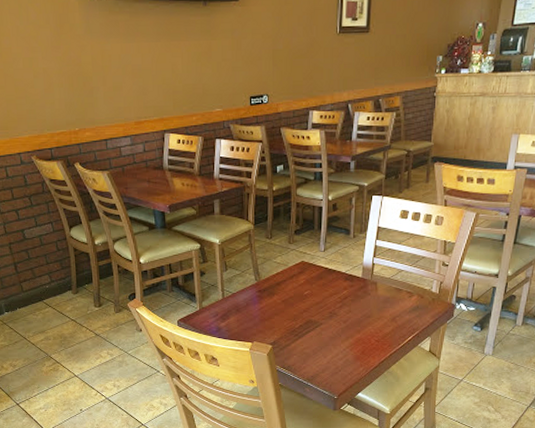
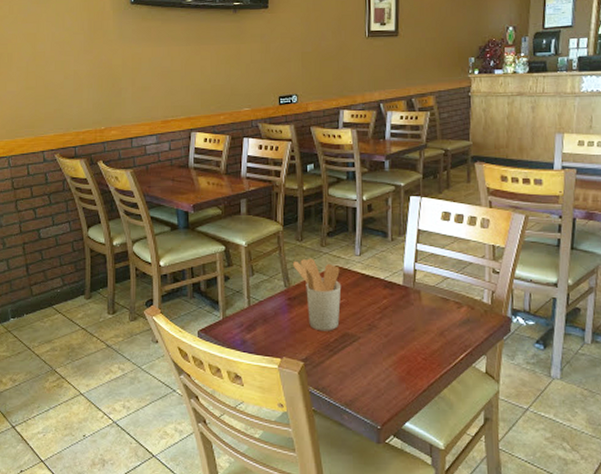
utensil holder: none [262,254,307,319] -> present [292,258,342,331]

